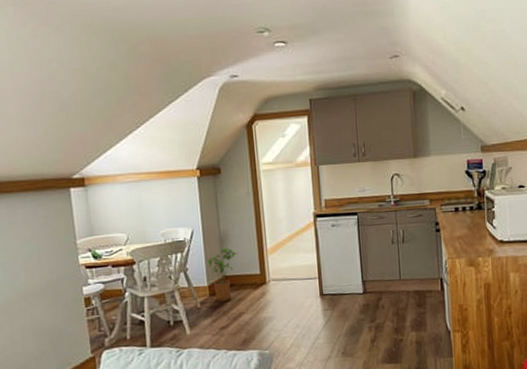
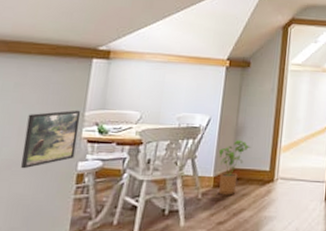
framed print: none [28,239,78,299] -> present [21,110,81,169]

